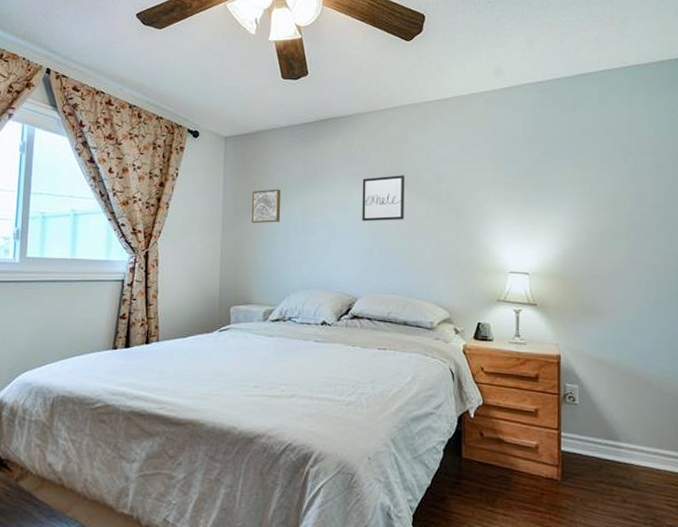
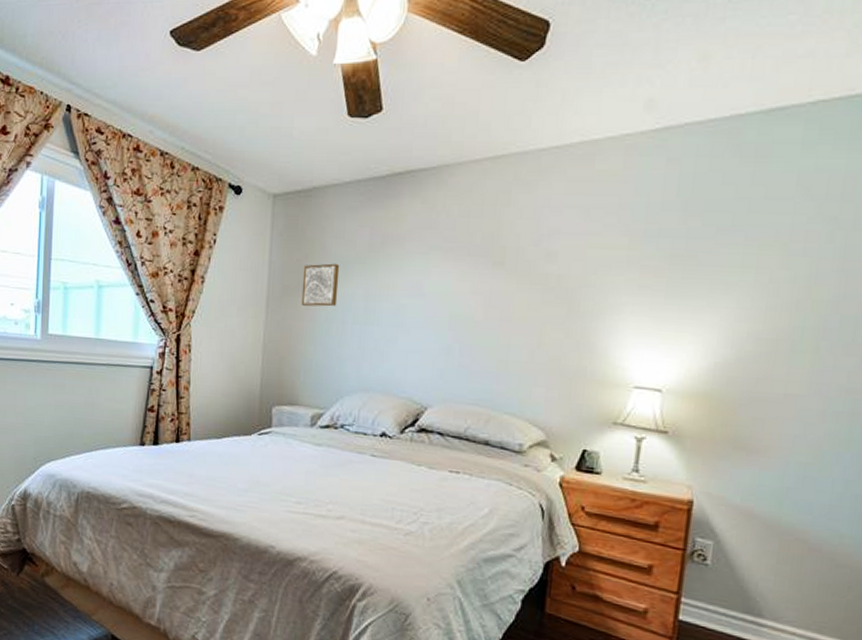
wall art: present [362,175,405,222] -> none [440,250,503,311]

